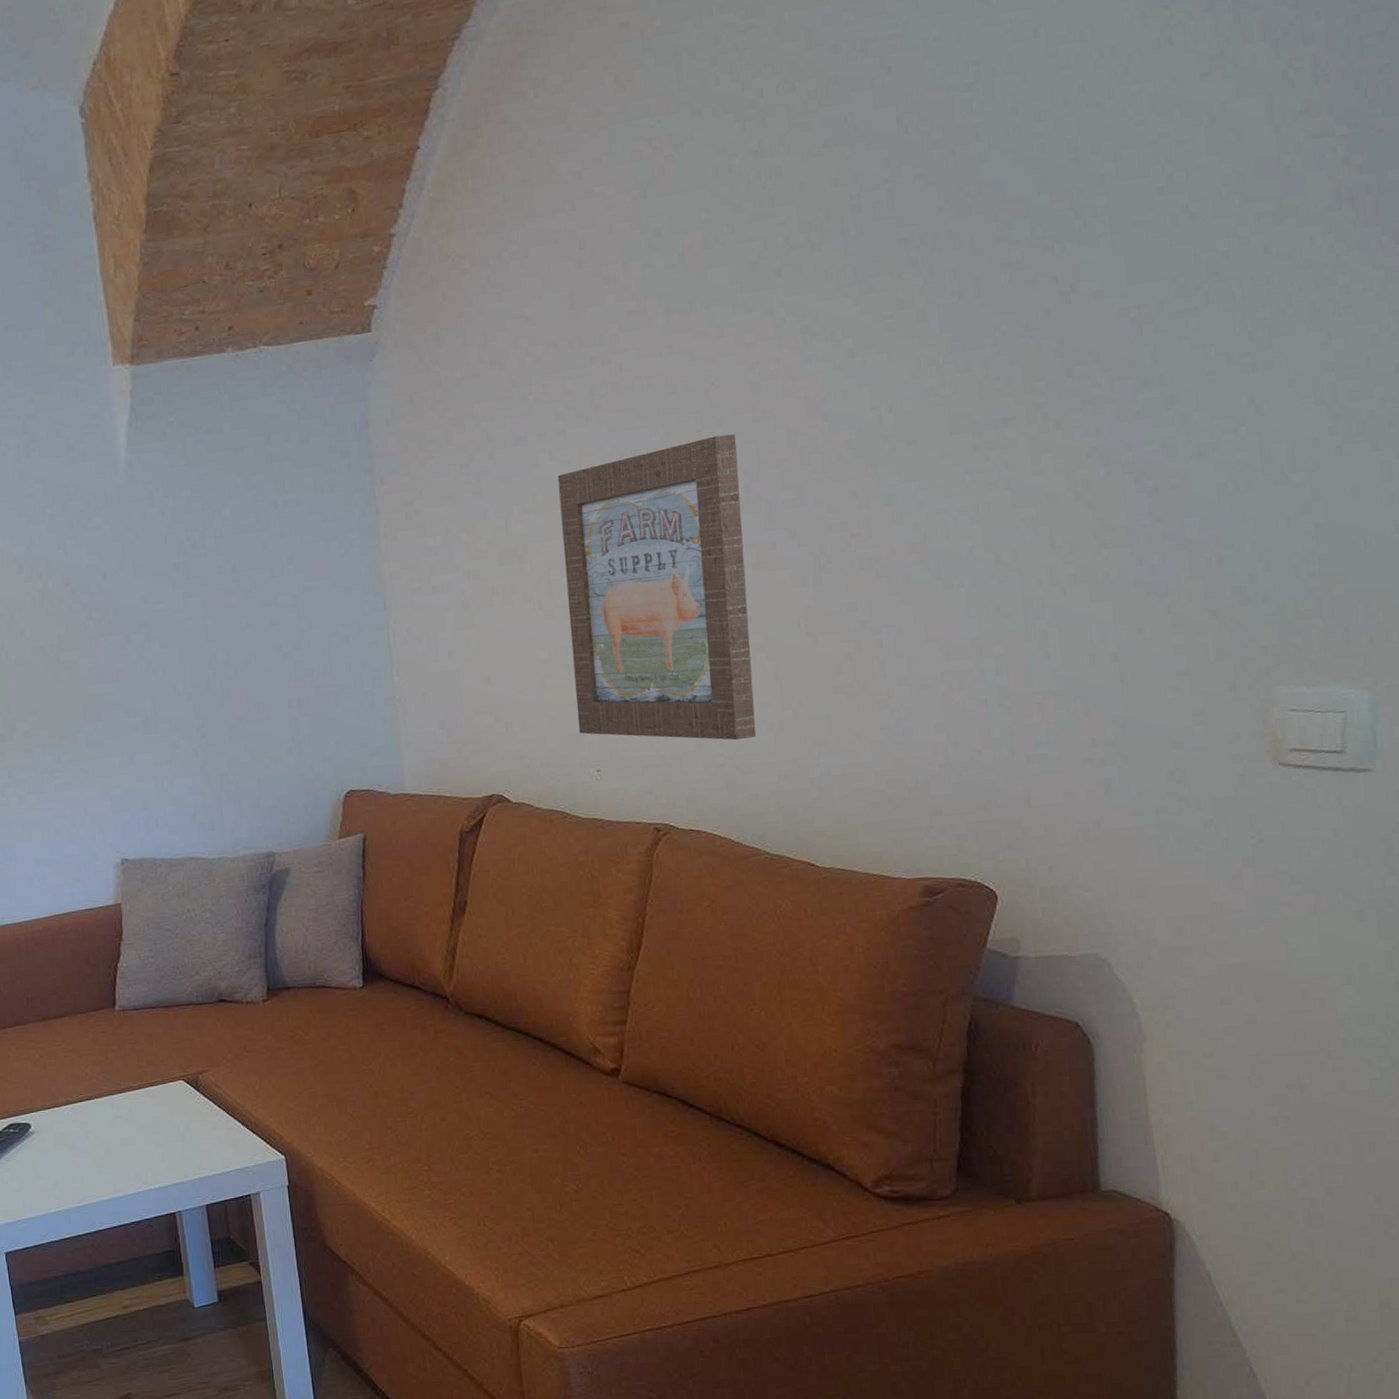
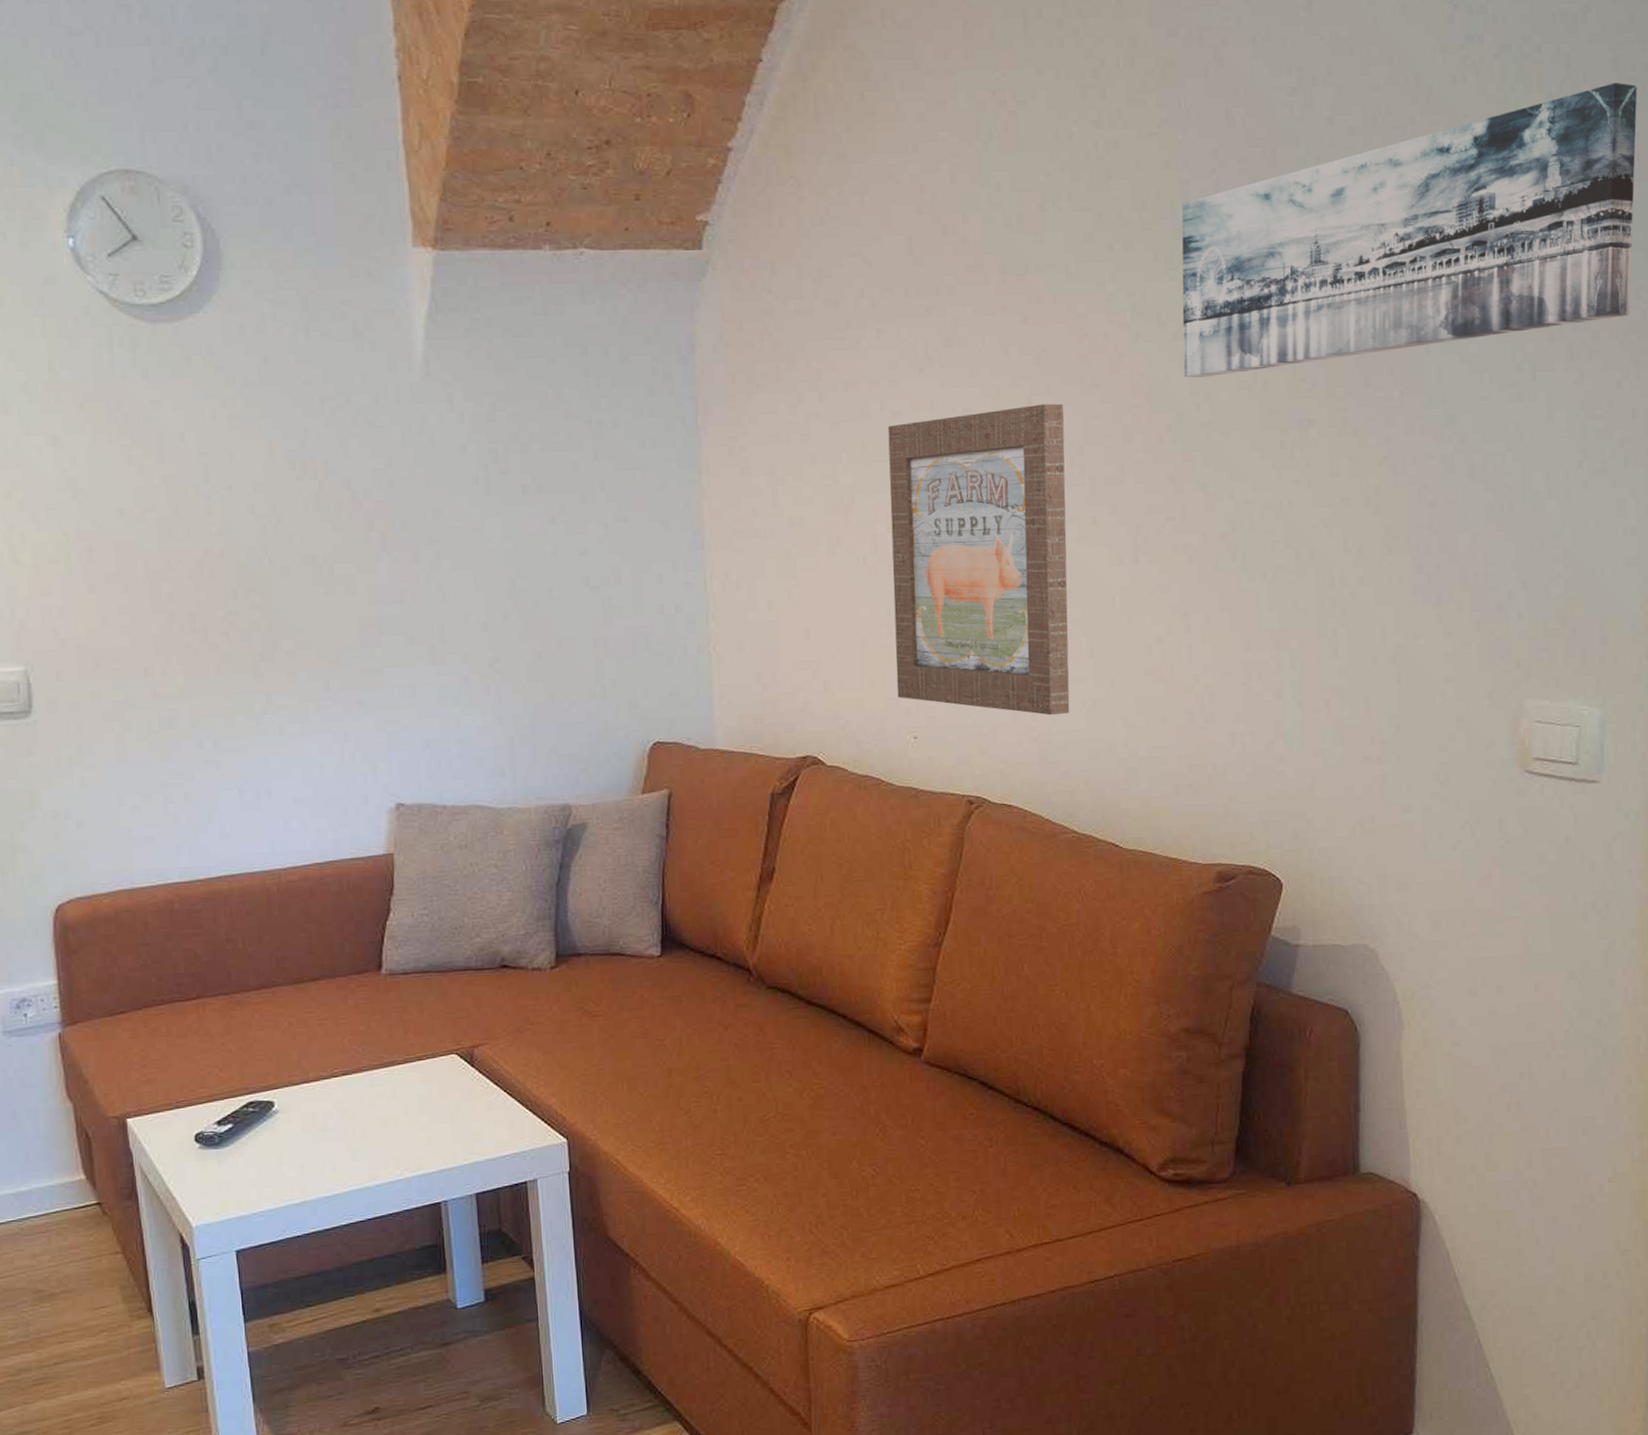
wall art: none [853,12,1387,393] -> present [1181,83,1637,378]

